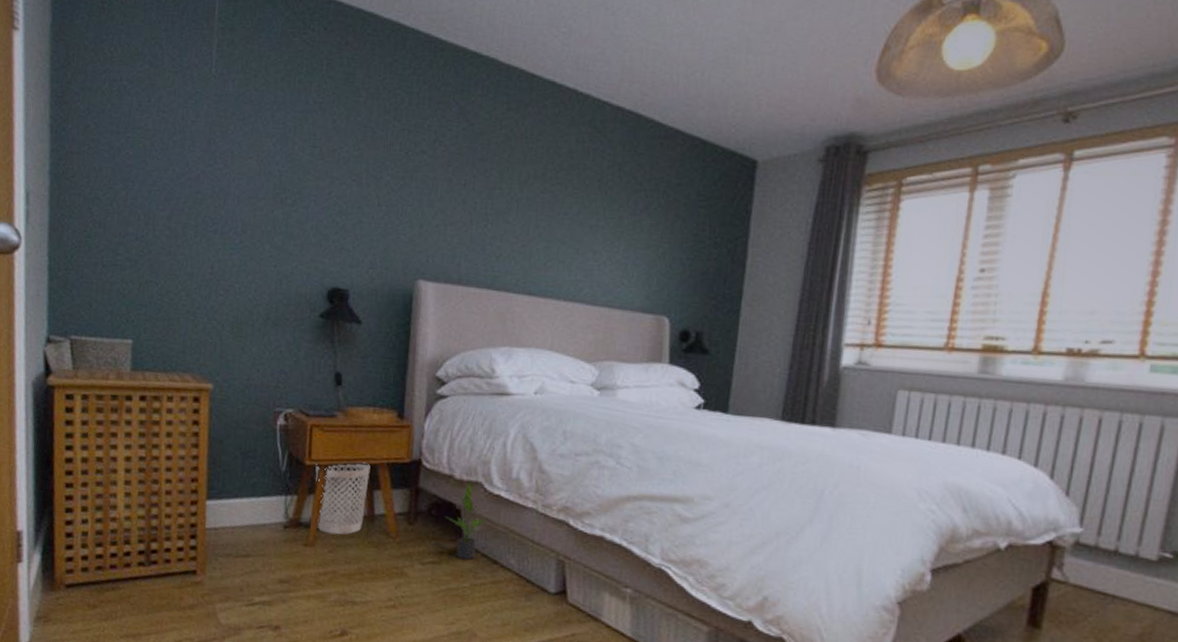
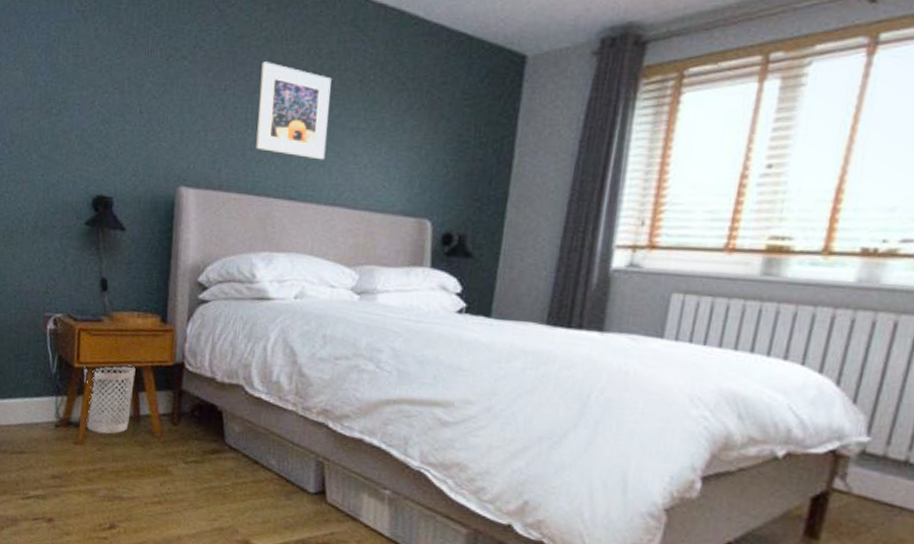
potted plant: present [444,478,488,560] -> none [207,381,249,460]
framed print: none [495,158,571,256] -> present [256,62,332,160]

